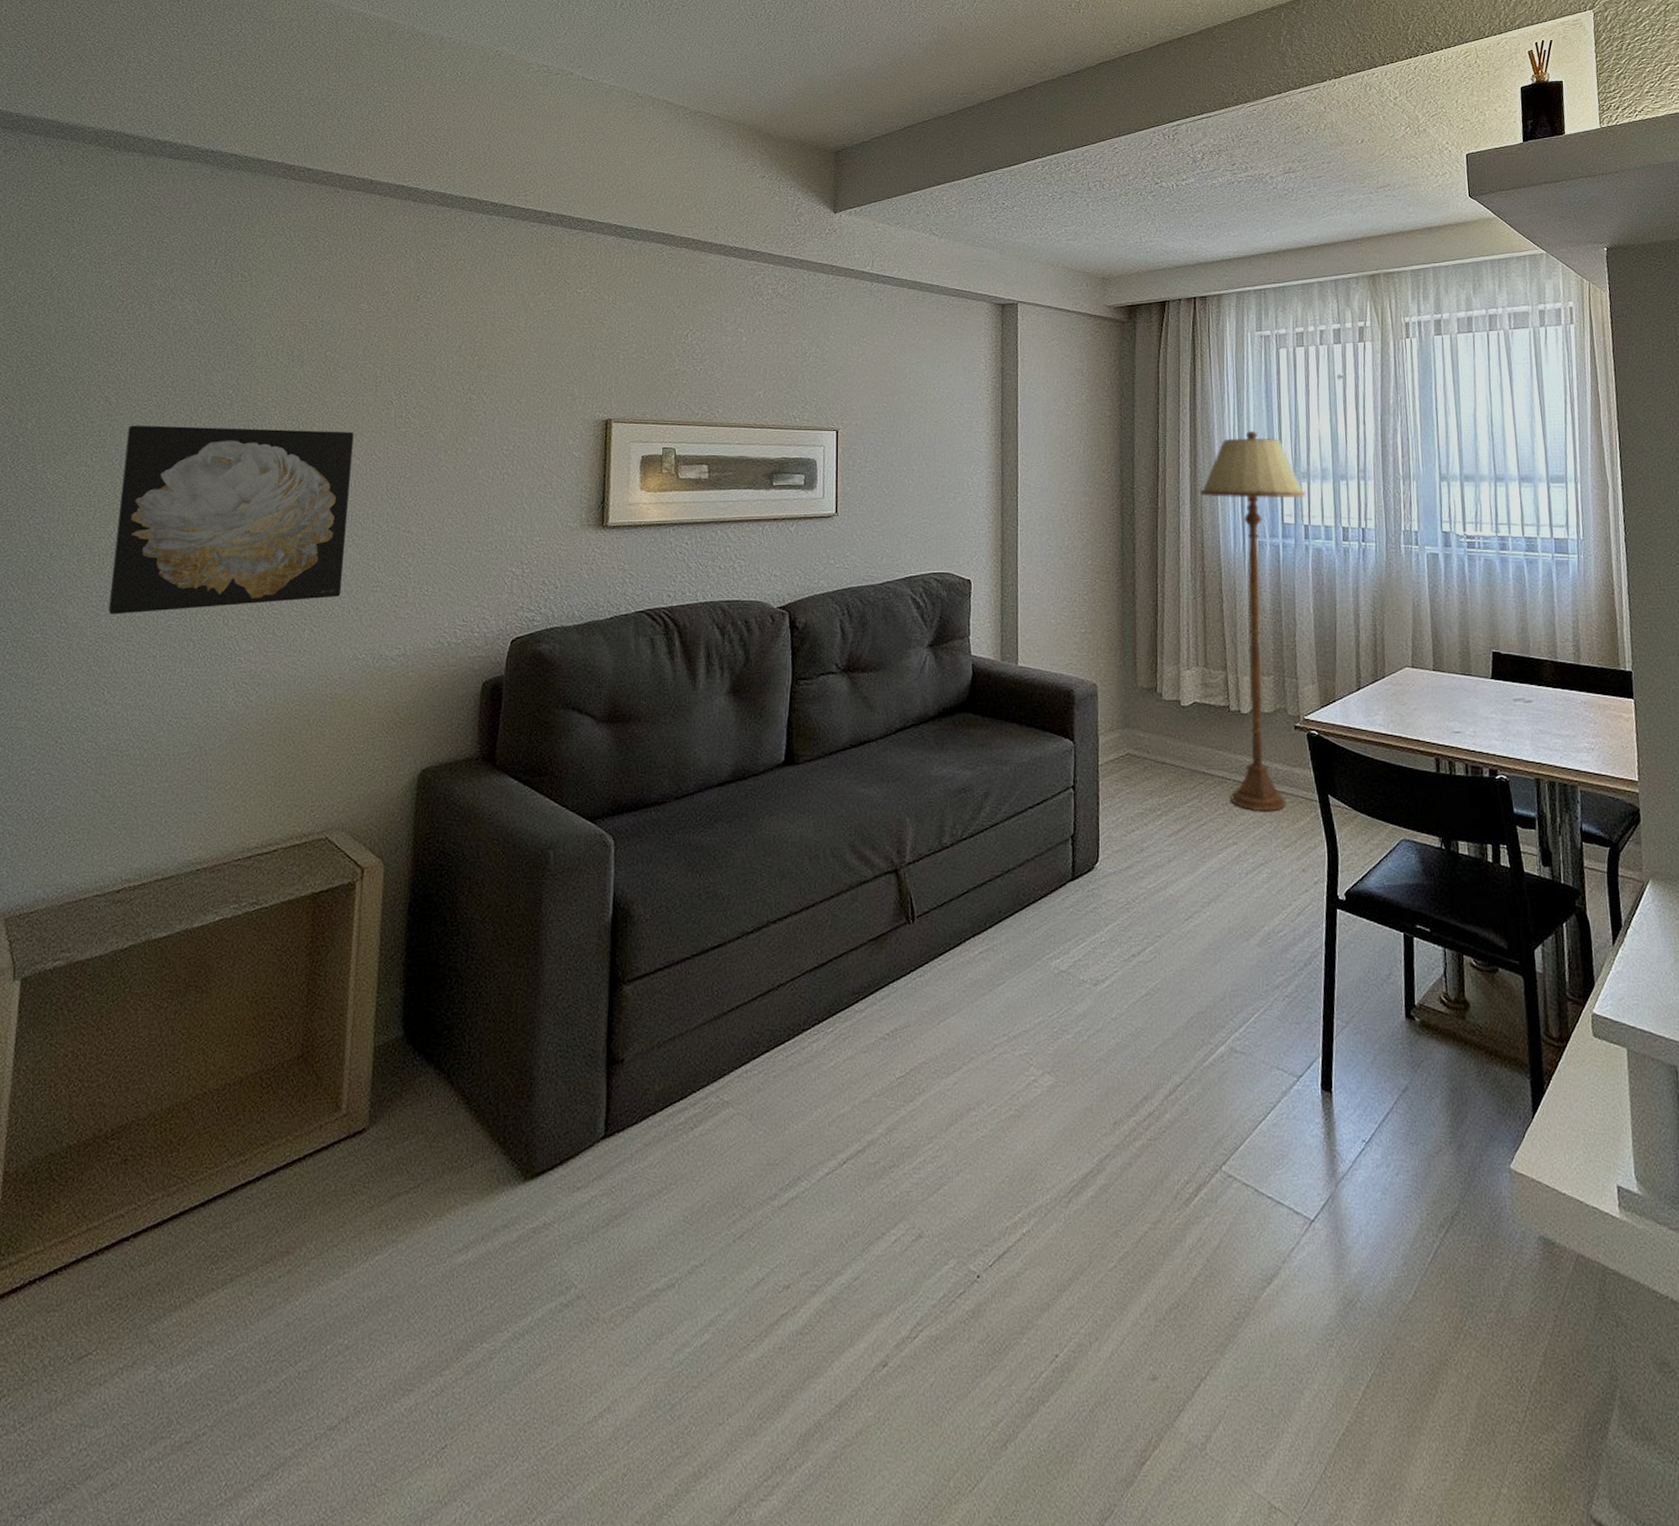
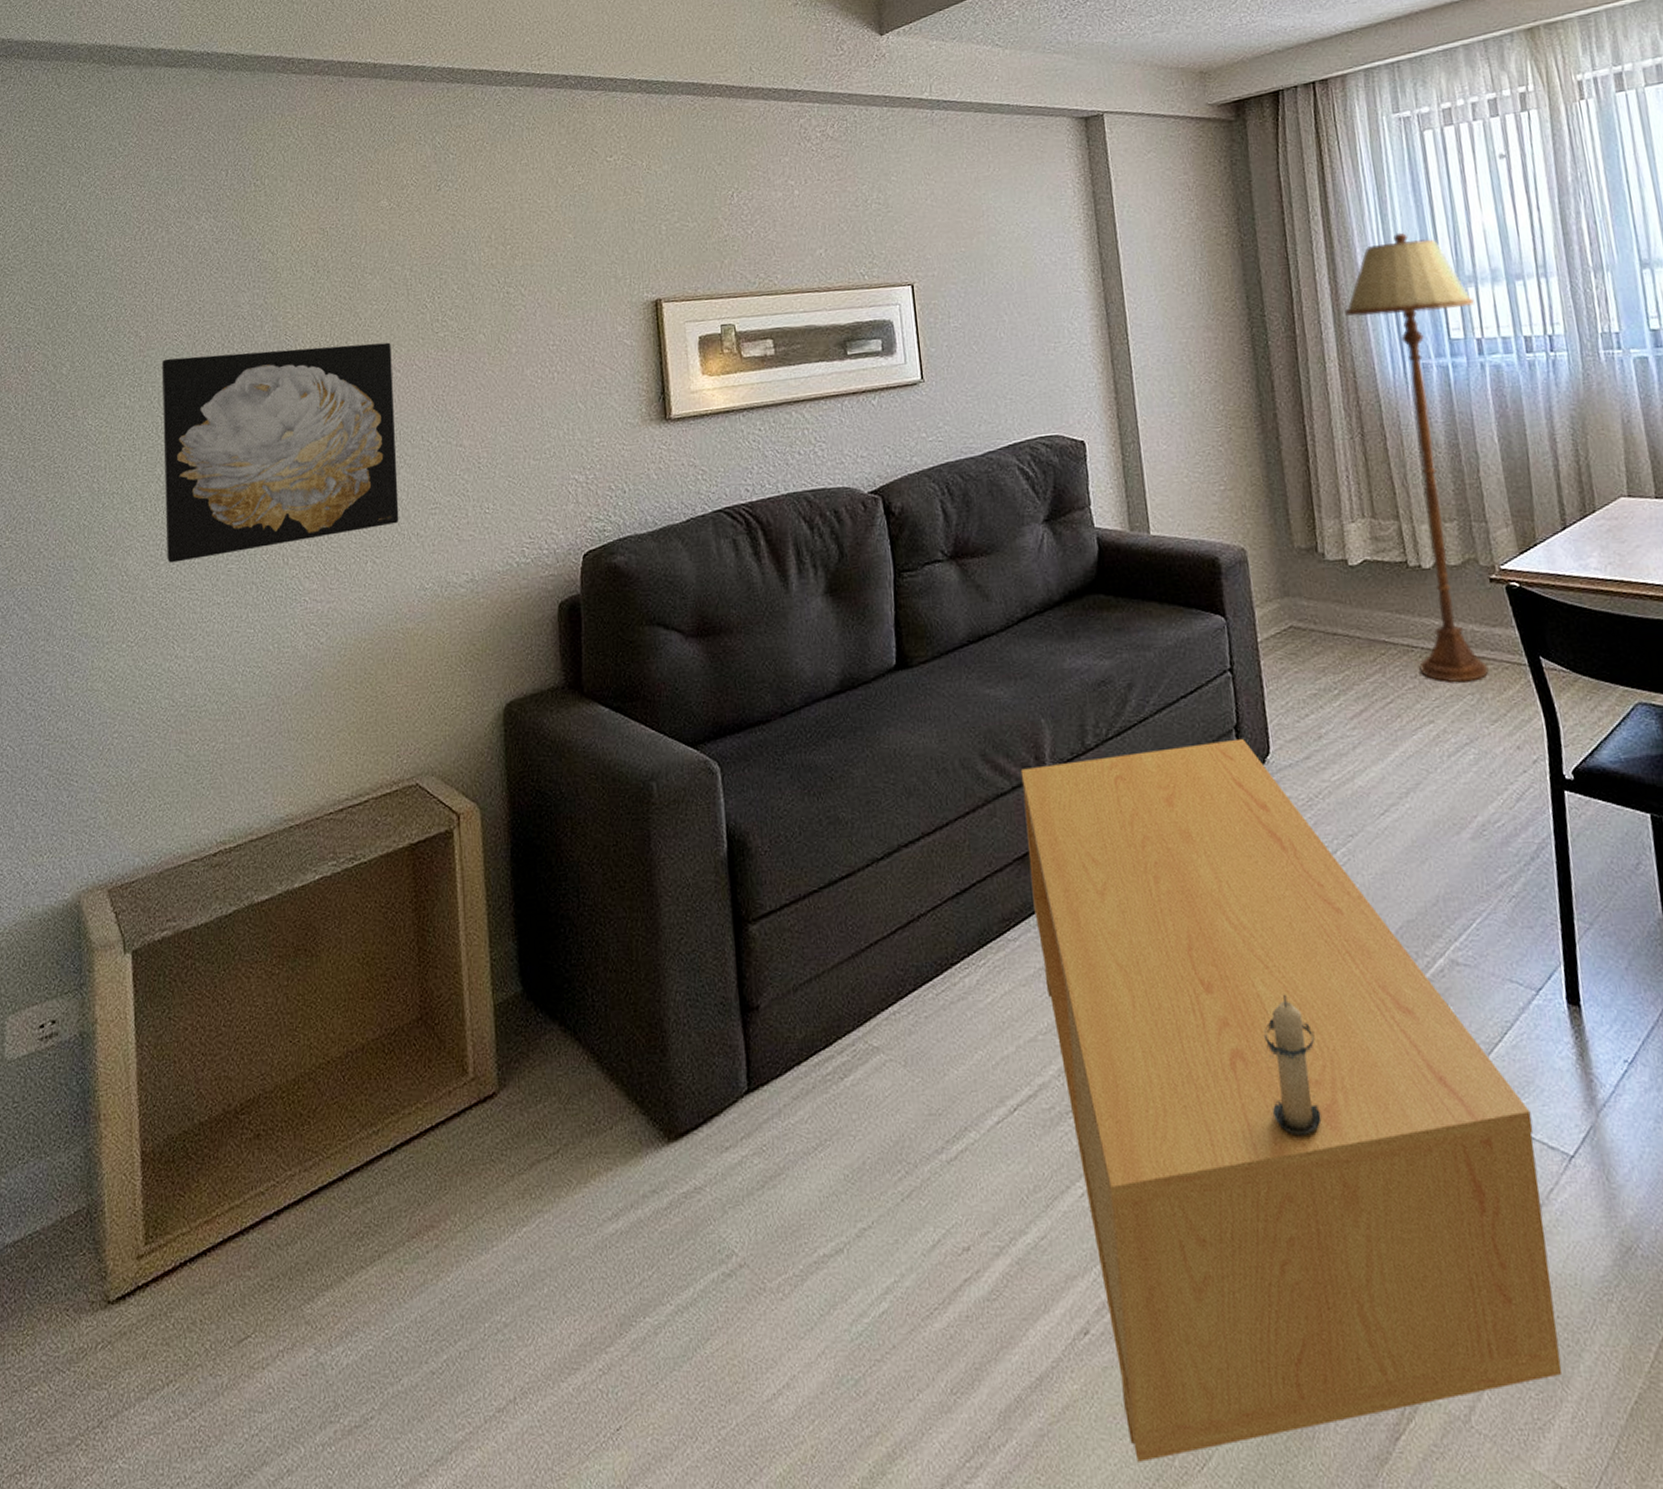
coffee table: none [881,846,1286,1483] -> present [1020,738,1563,1462]
candle: none [1067,1070,1110,1196] -> present [1263,994,1322,1137]

